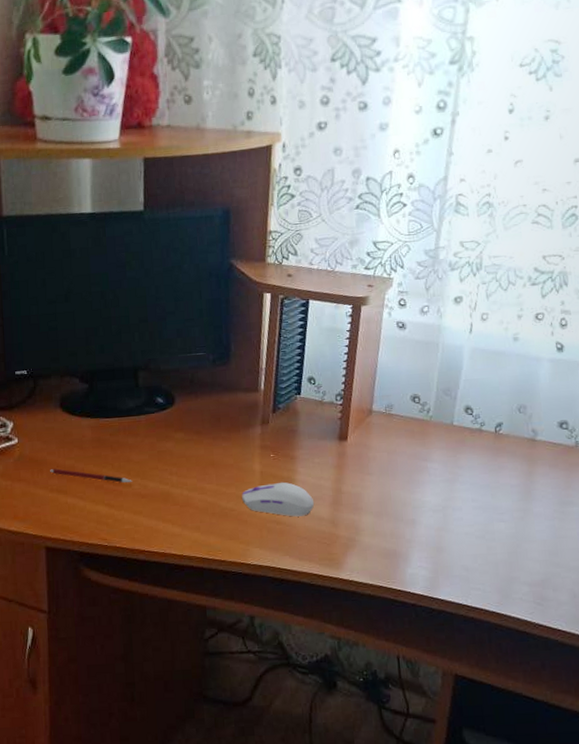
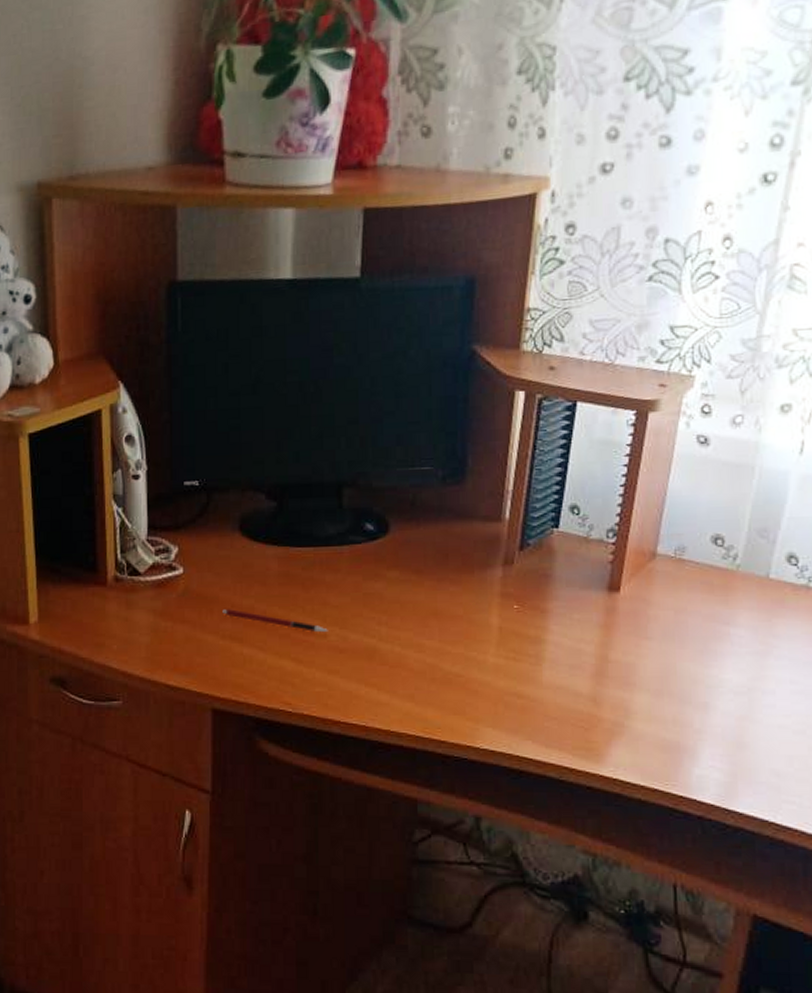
computer mouse: present [242,482,315,517] -> none [472,642,571,690]

